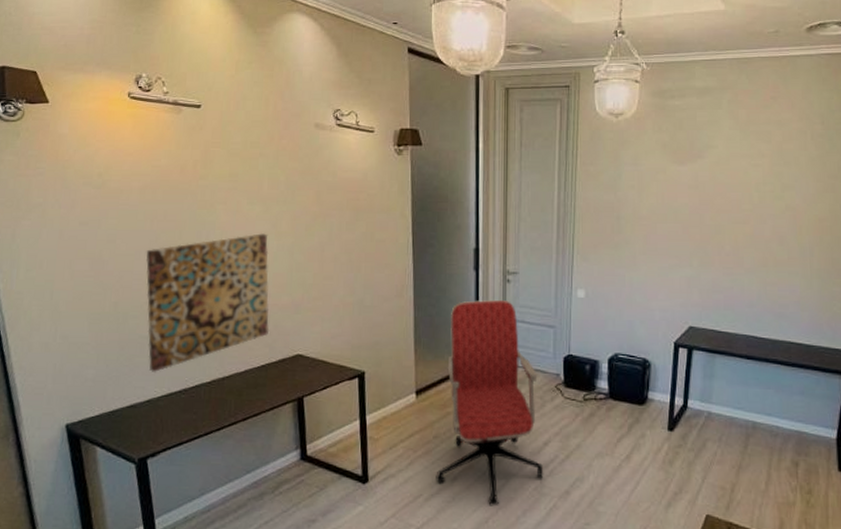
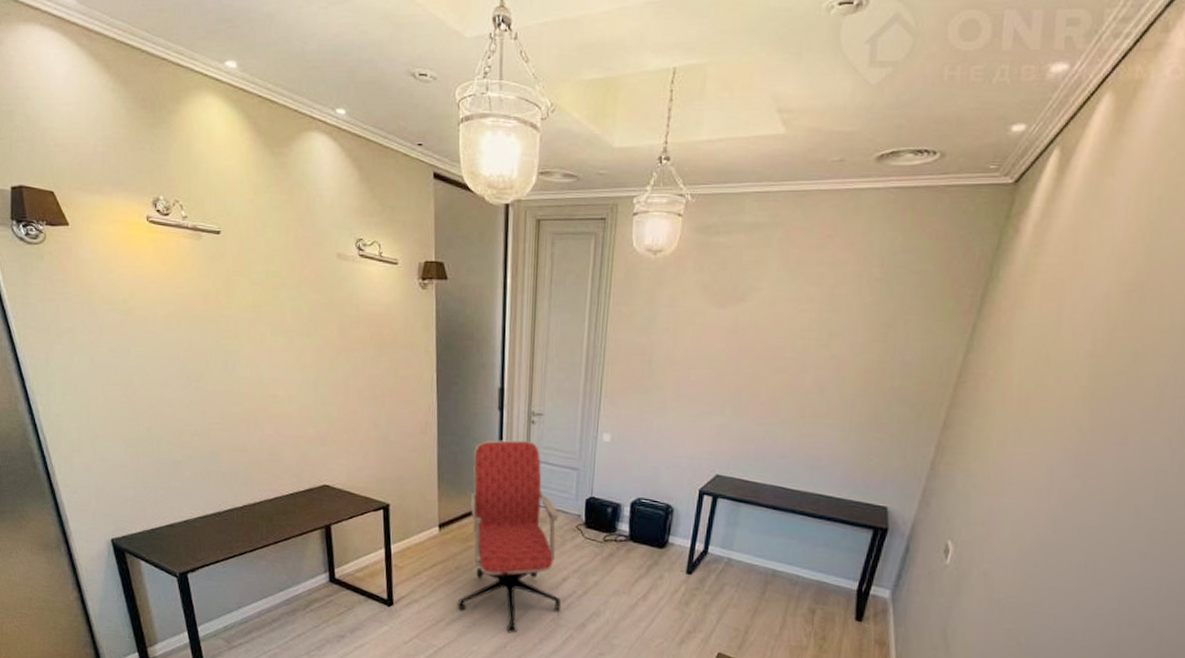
wall art: present [146,233,270,373] -> none [174,365,297,497]

